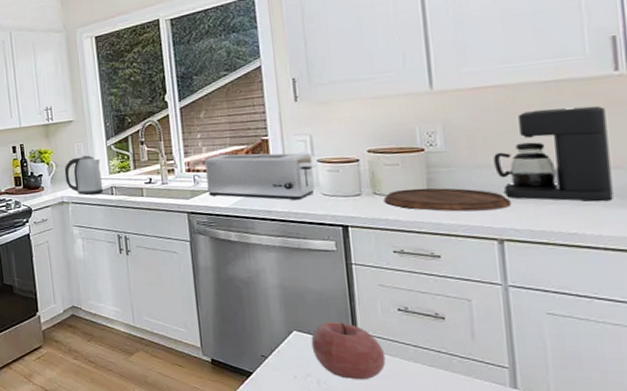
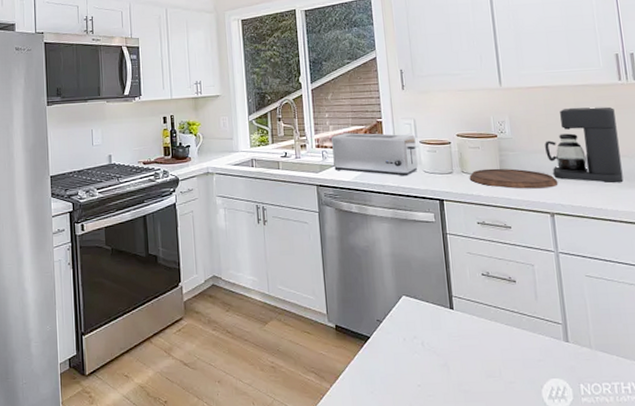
kettle: present [64,155,104,196] -> none [210,128,245,167]
fruit: present [311,321,386,380] -> none [416,285,474,340]

